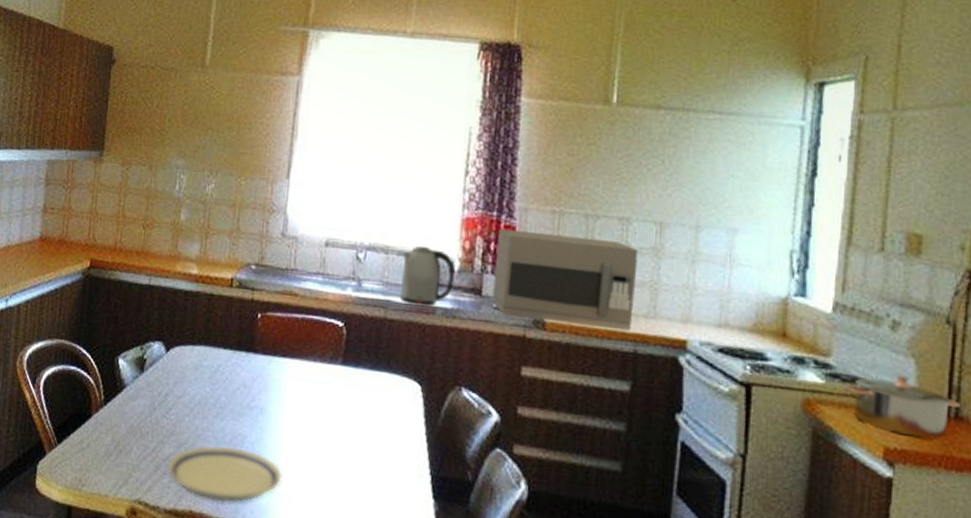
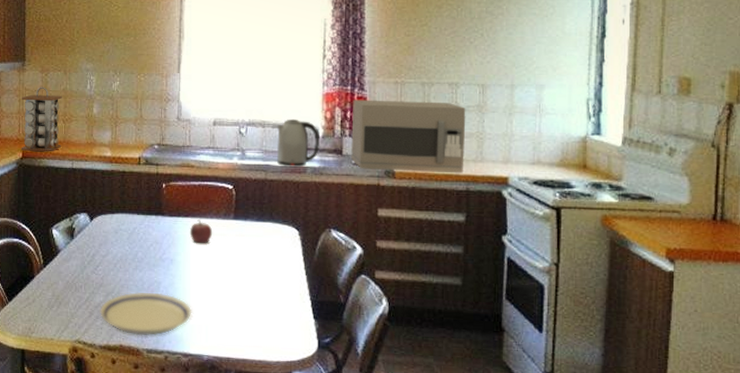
spice rack: none [89,183,144,264] -> present [21,87,62,152]
fruit: none [286,361,315,392] -> present [189,219,213,244]
cooking pot: present [844,375,960,440] -> none [633,191,724,239]

